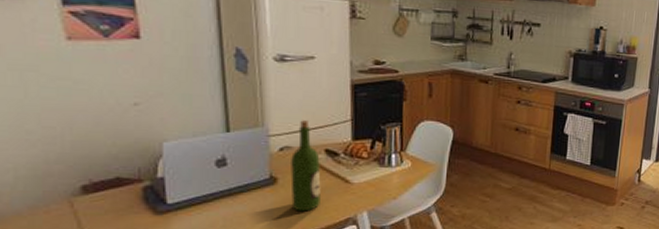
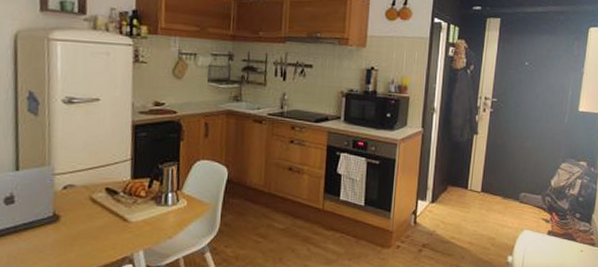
wine bottle: present [290,120,321,212] -> none [72,159,101,250]

